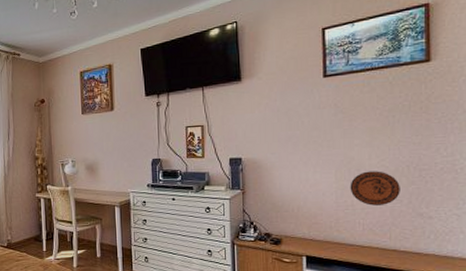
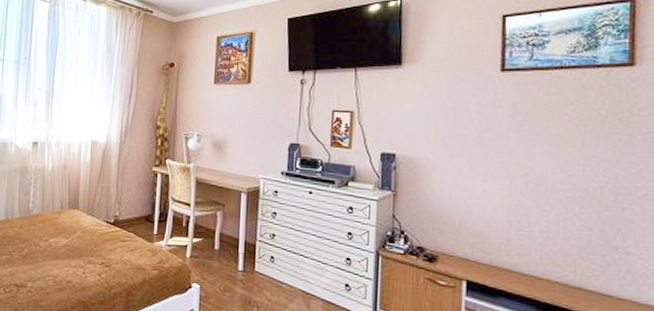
decorative plate: present [350,171,400,206] -> none [526,187,590,231]

